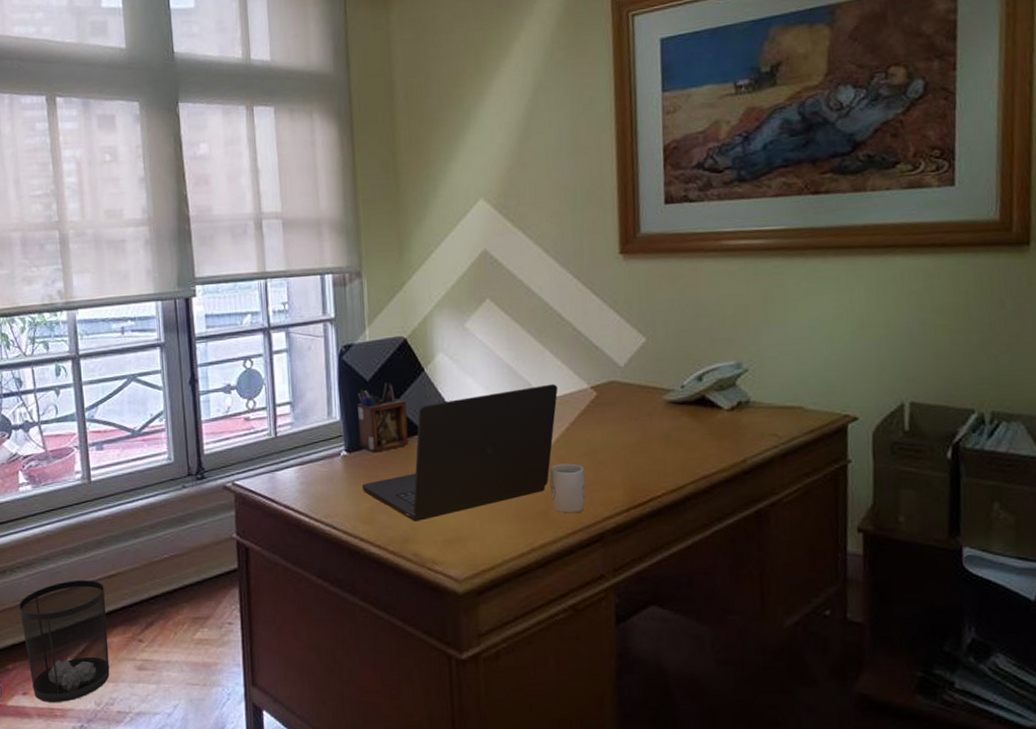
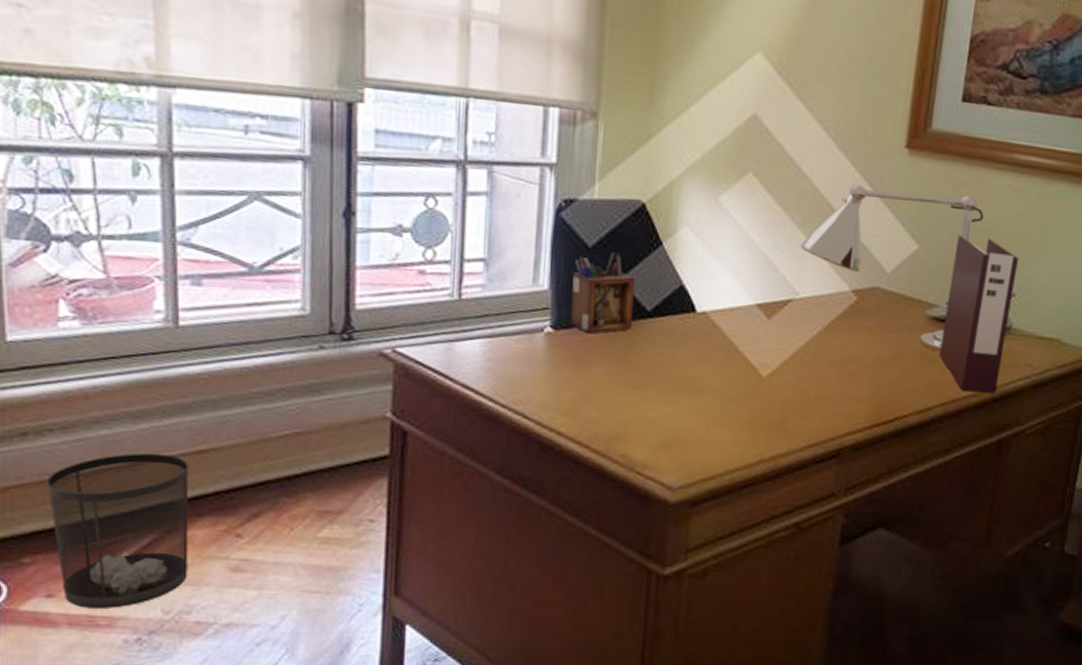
laptop: present [361,384,558,522] -> none [566,280,816,419]
desk lamp: none [539,285,703,433] -> present [800,183,984,352]
mug: present [550,463,586,514] -> none [789,370,831,426]
binder: none [681,321,746,467] -> present [939,235,1018,393]

